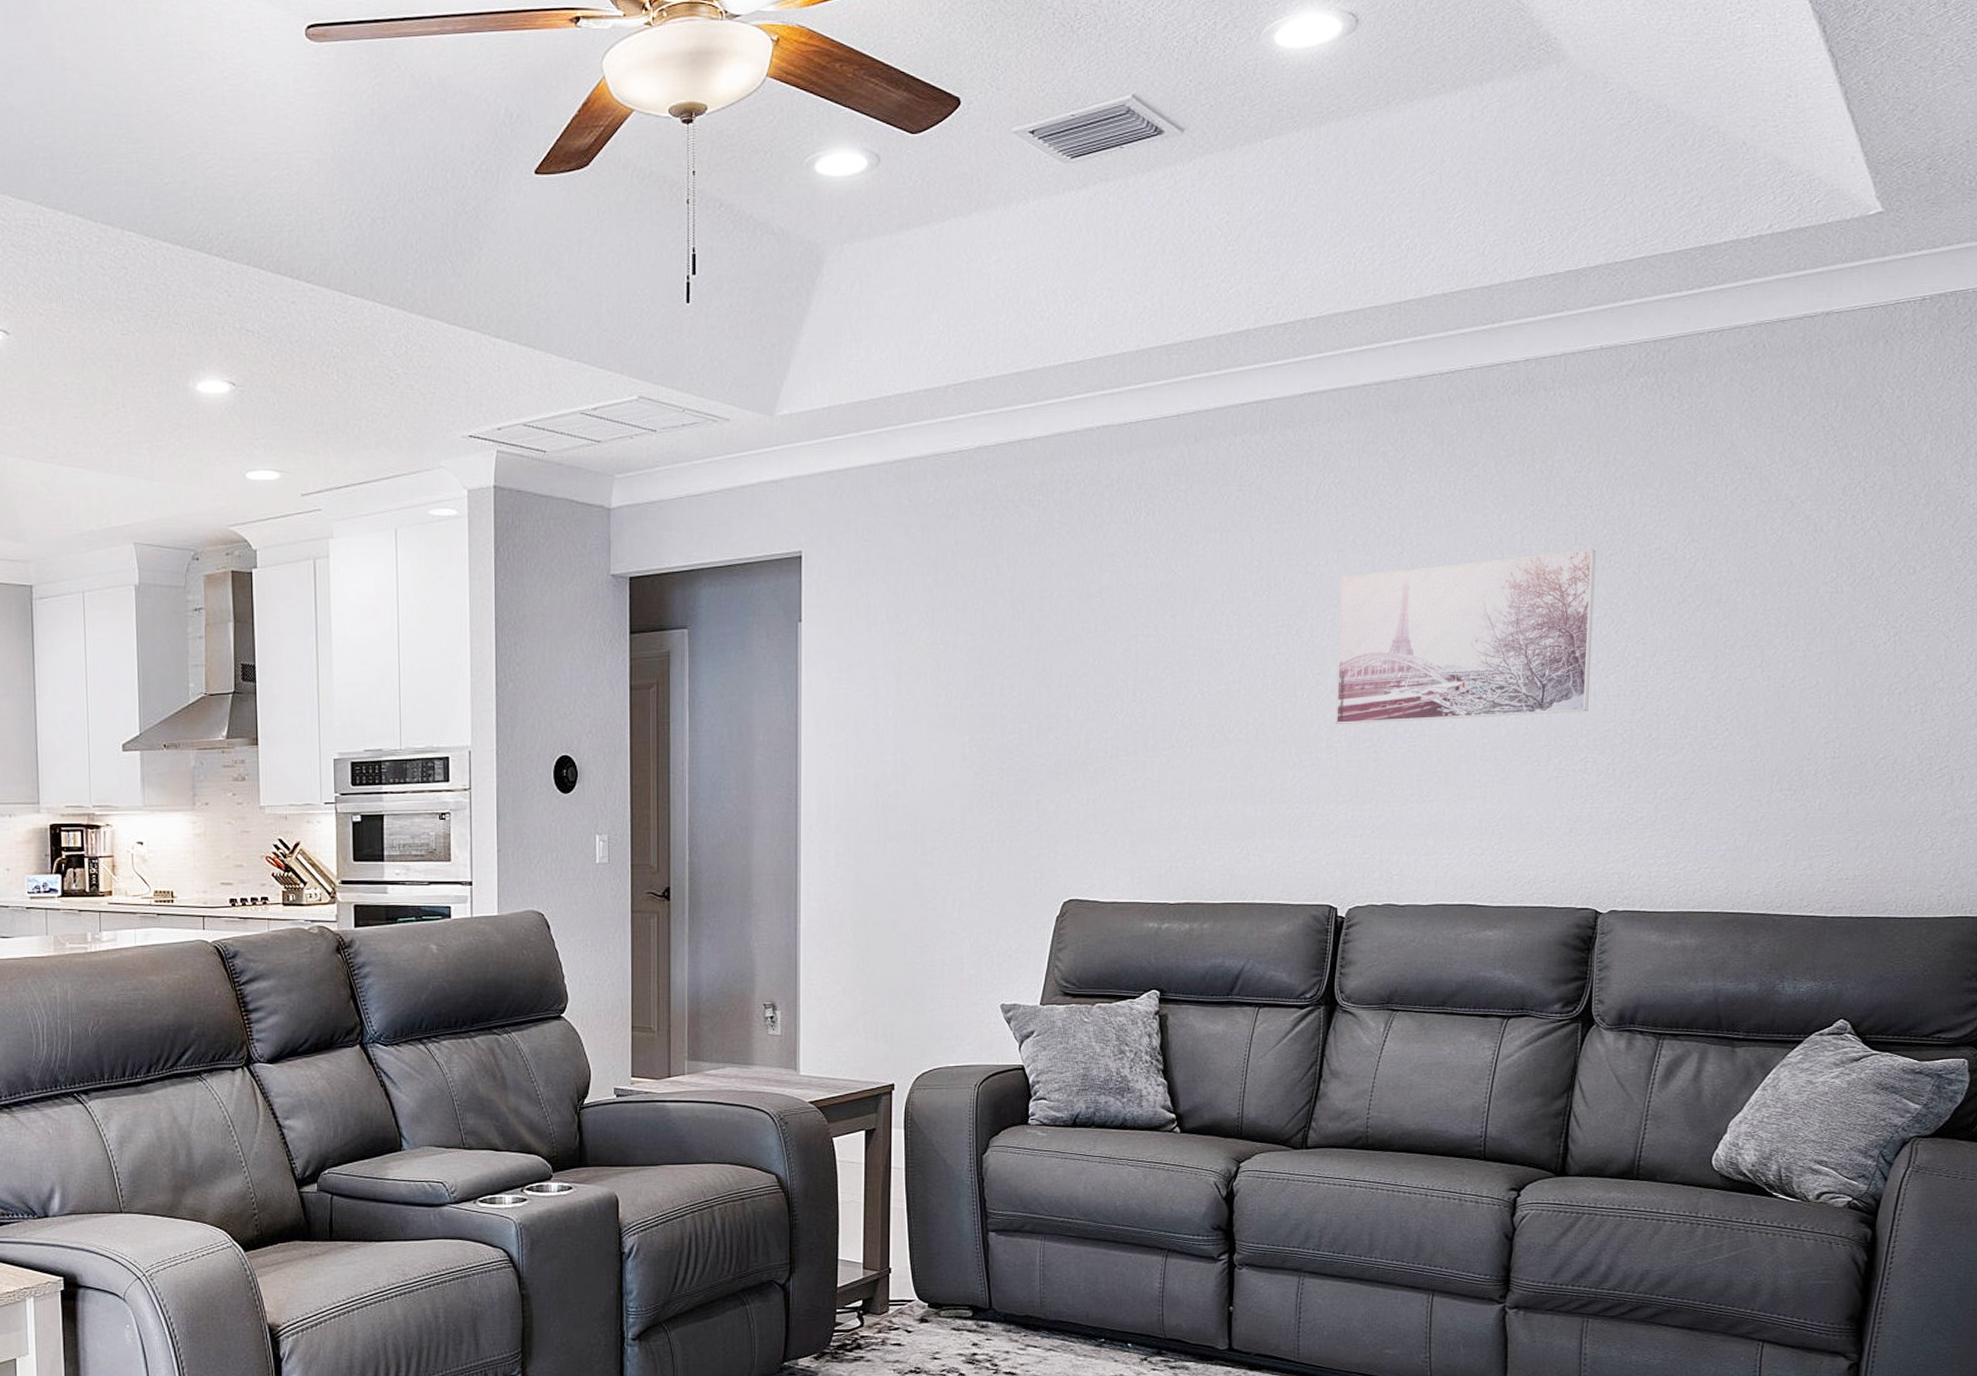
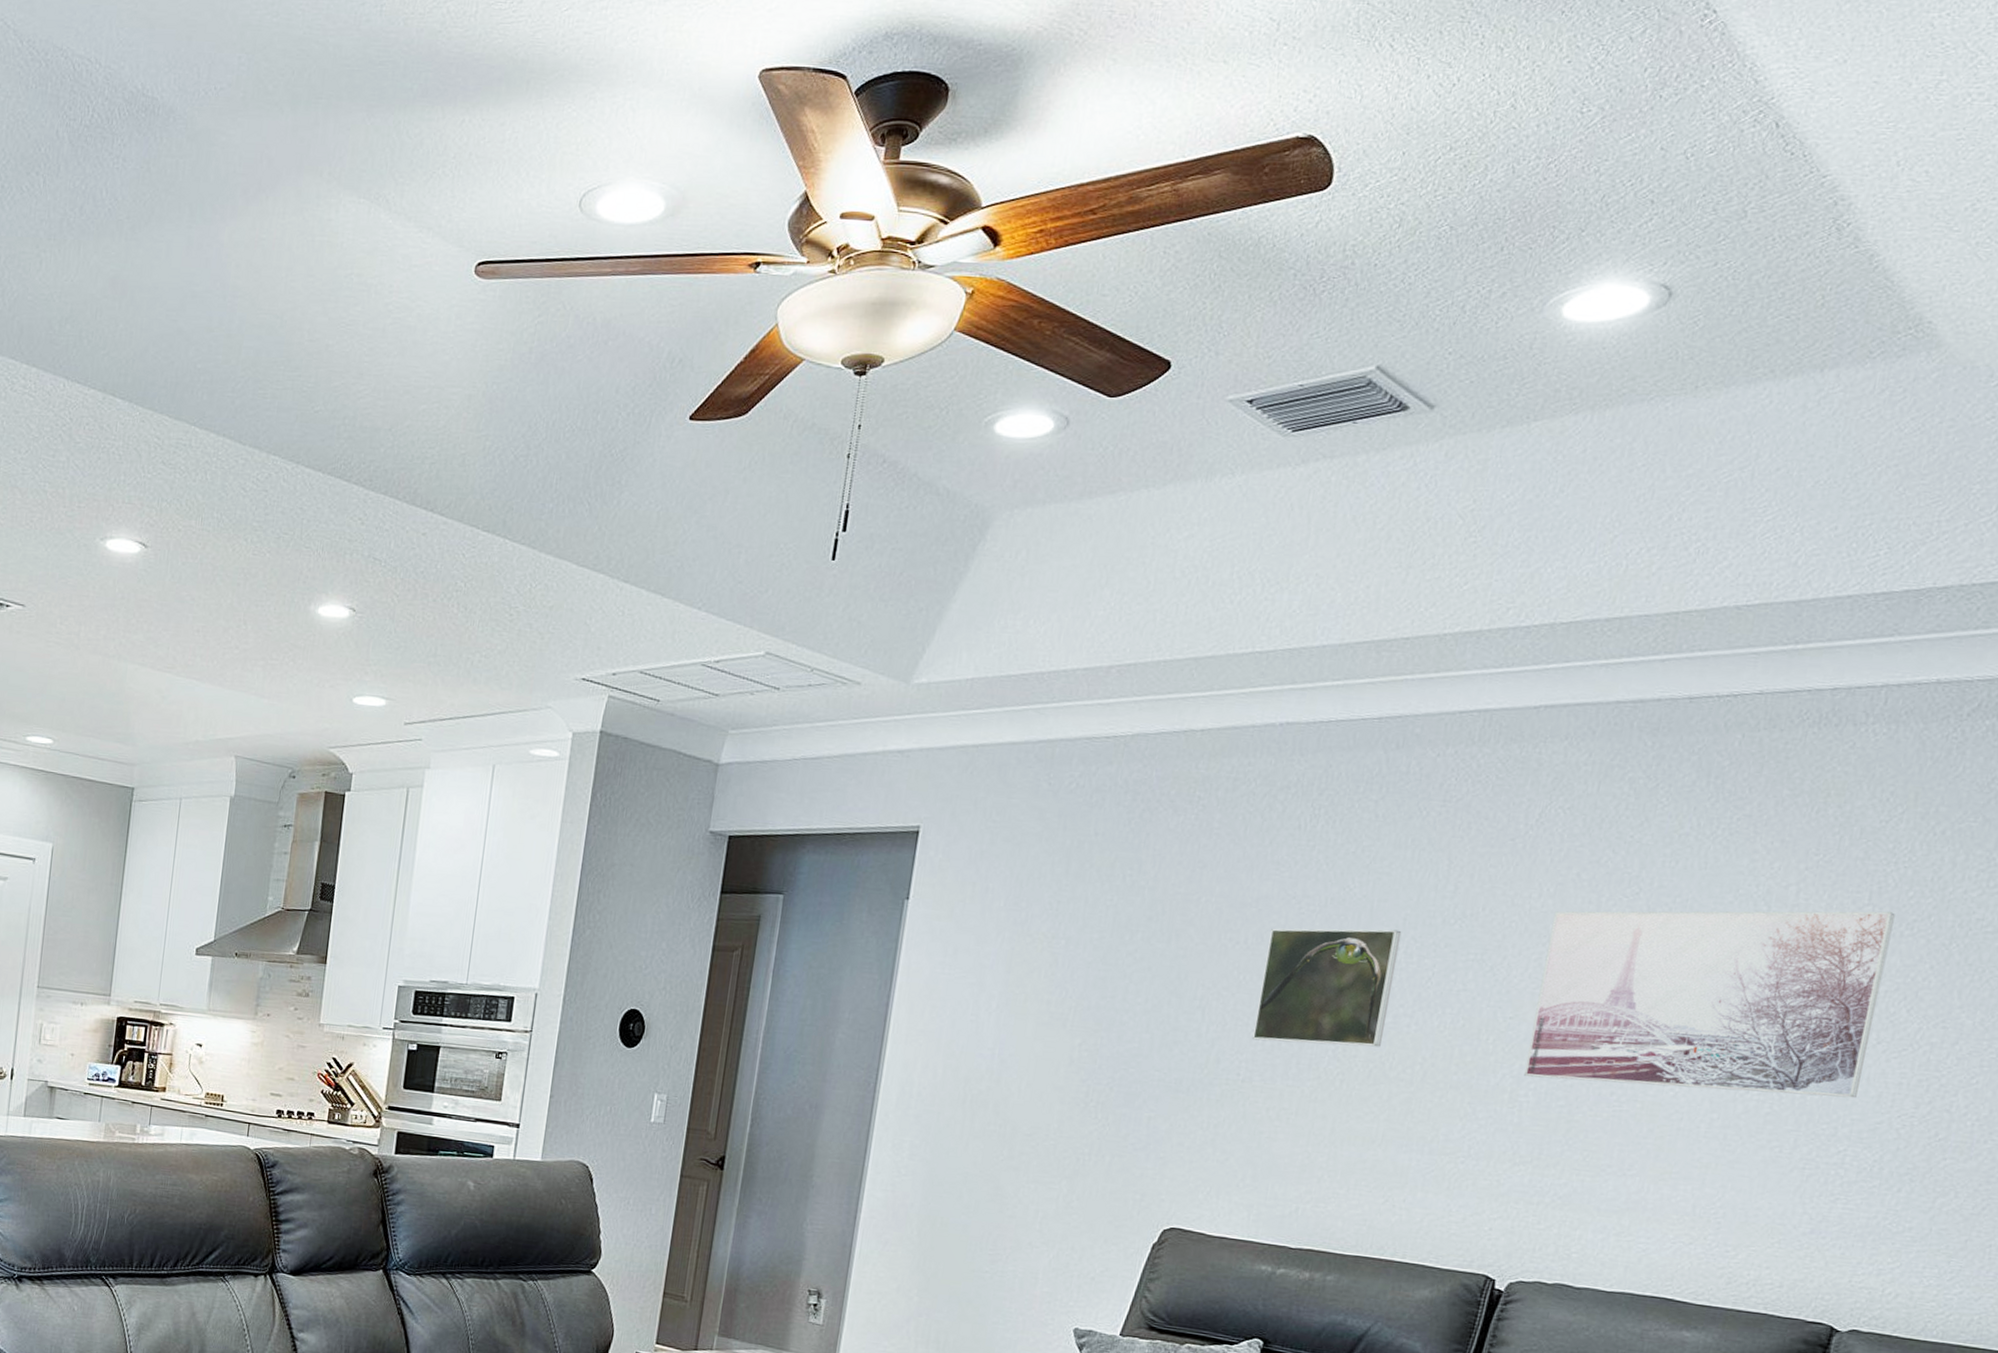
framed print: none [1112,605,1222,719] -> present [1251,928,1402,1047]

